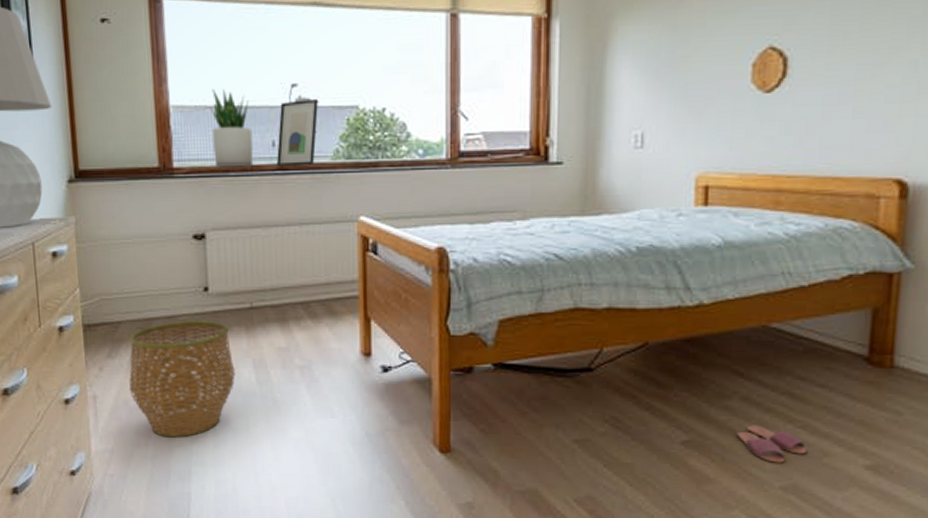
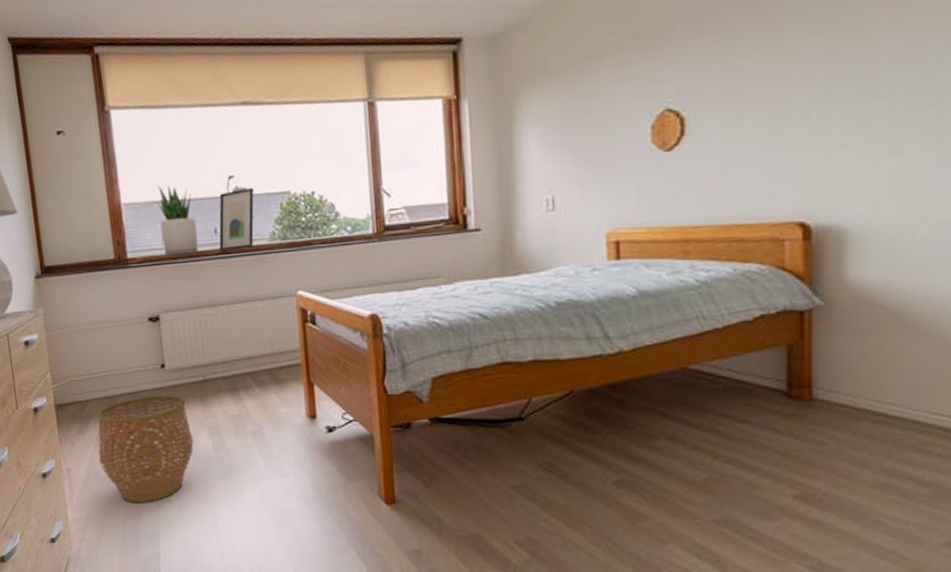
slippers: present [737,425,808,463] -> none [666,462,736,498]

